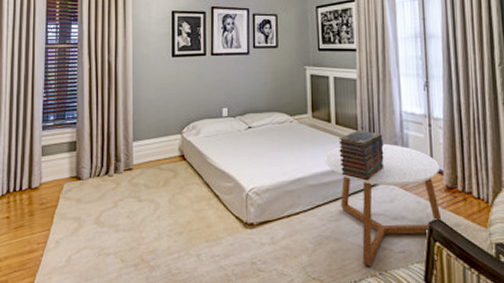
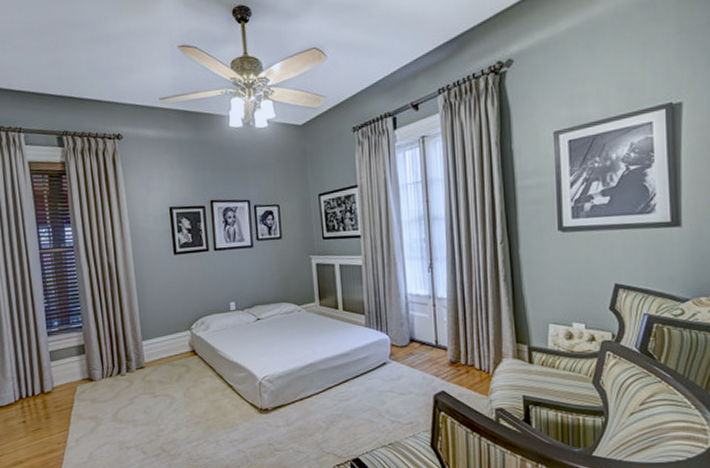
coffee table: present [324,143,442,267] -> none [333,325,446,439]
book stack: present [339,130,384,181] -> none [346,314,391,362]

